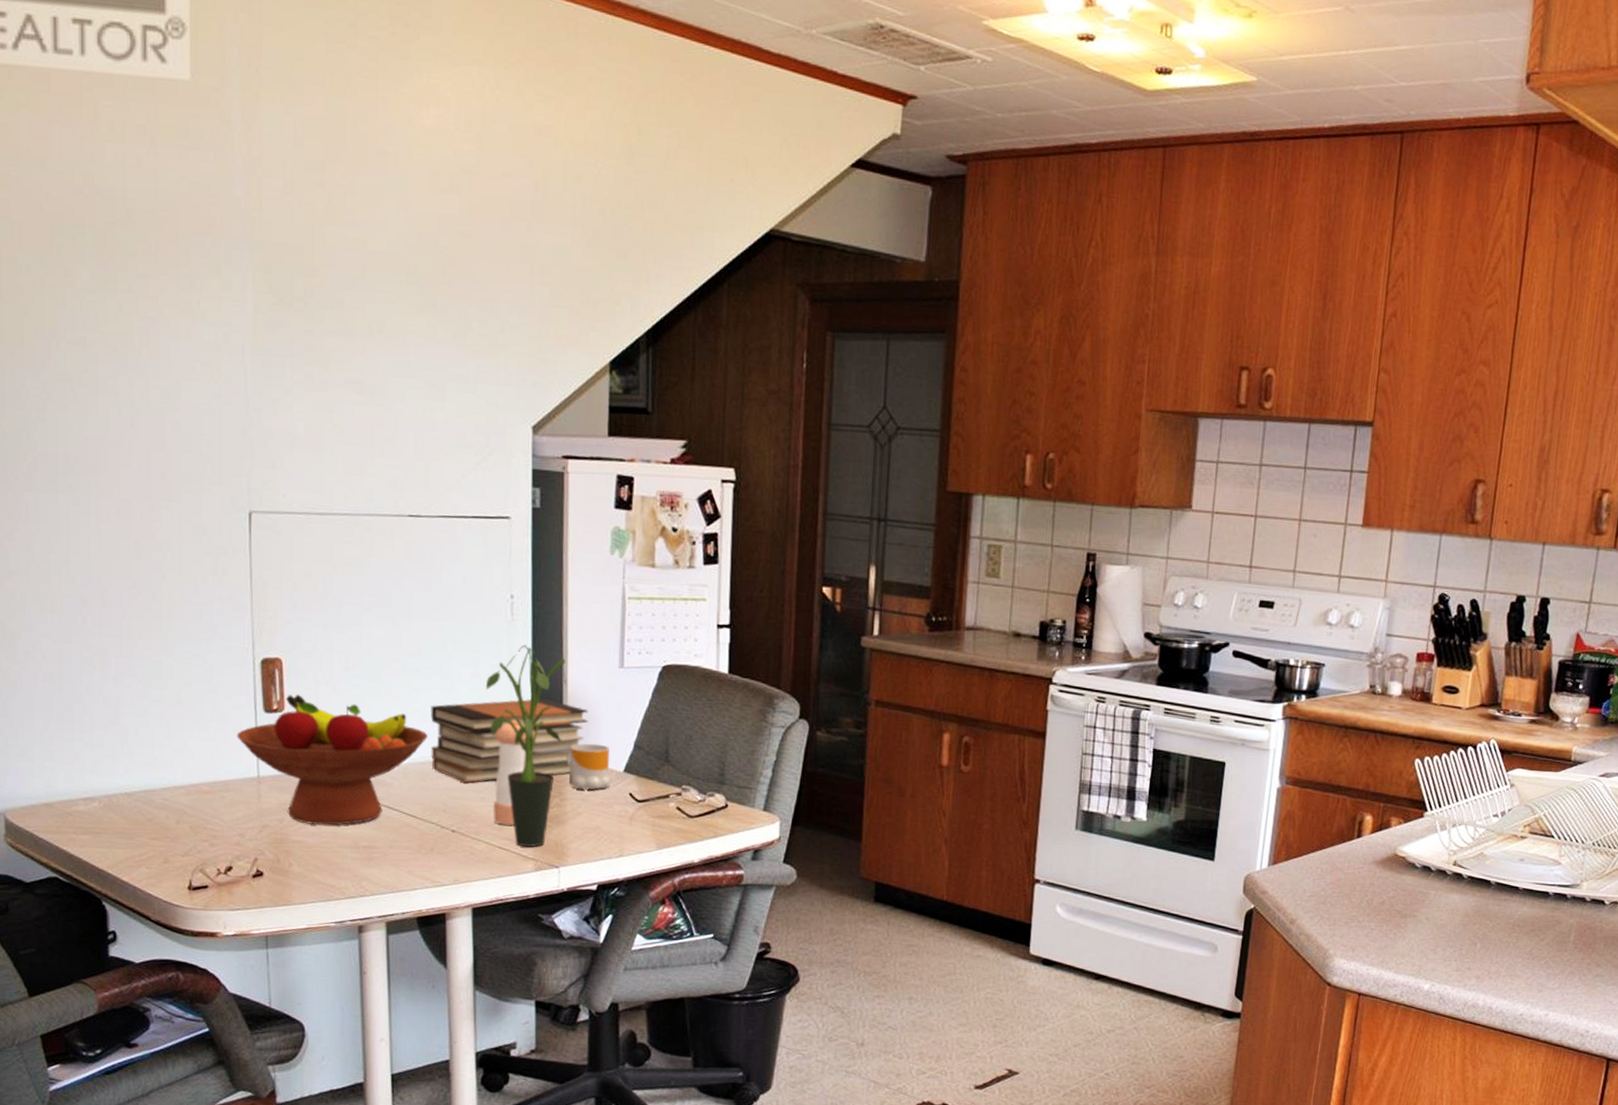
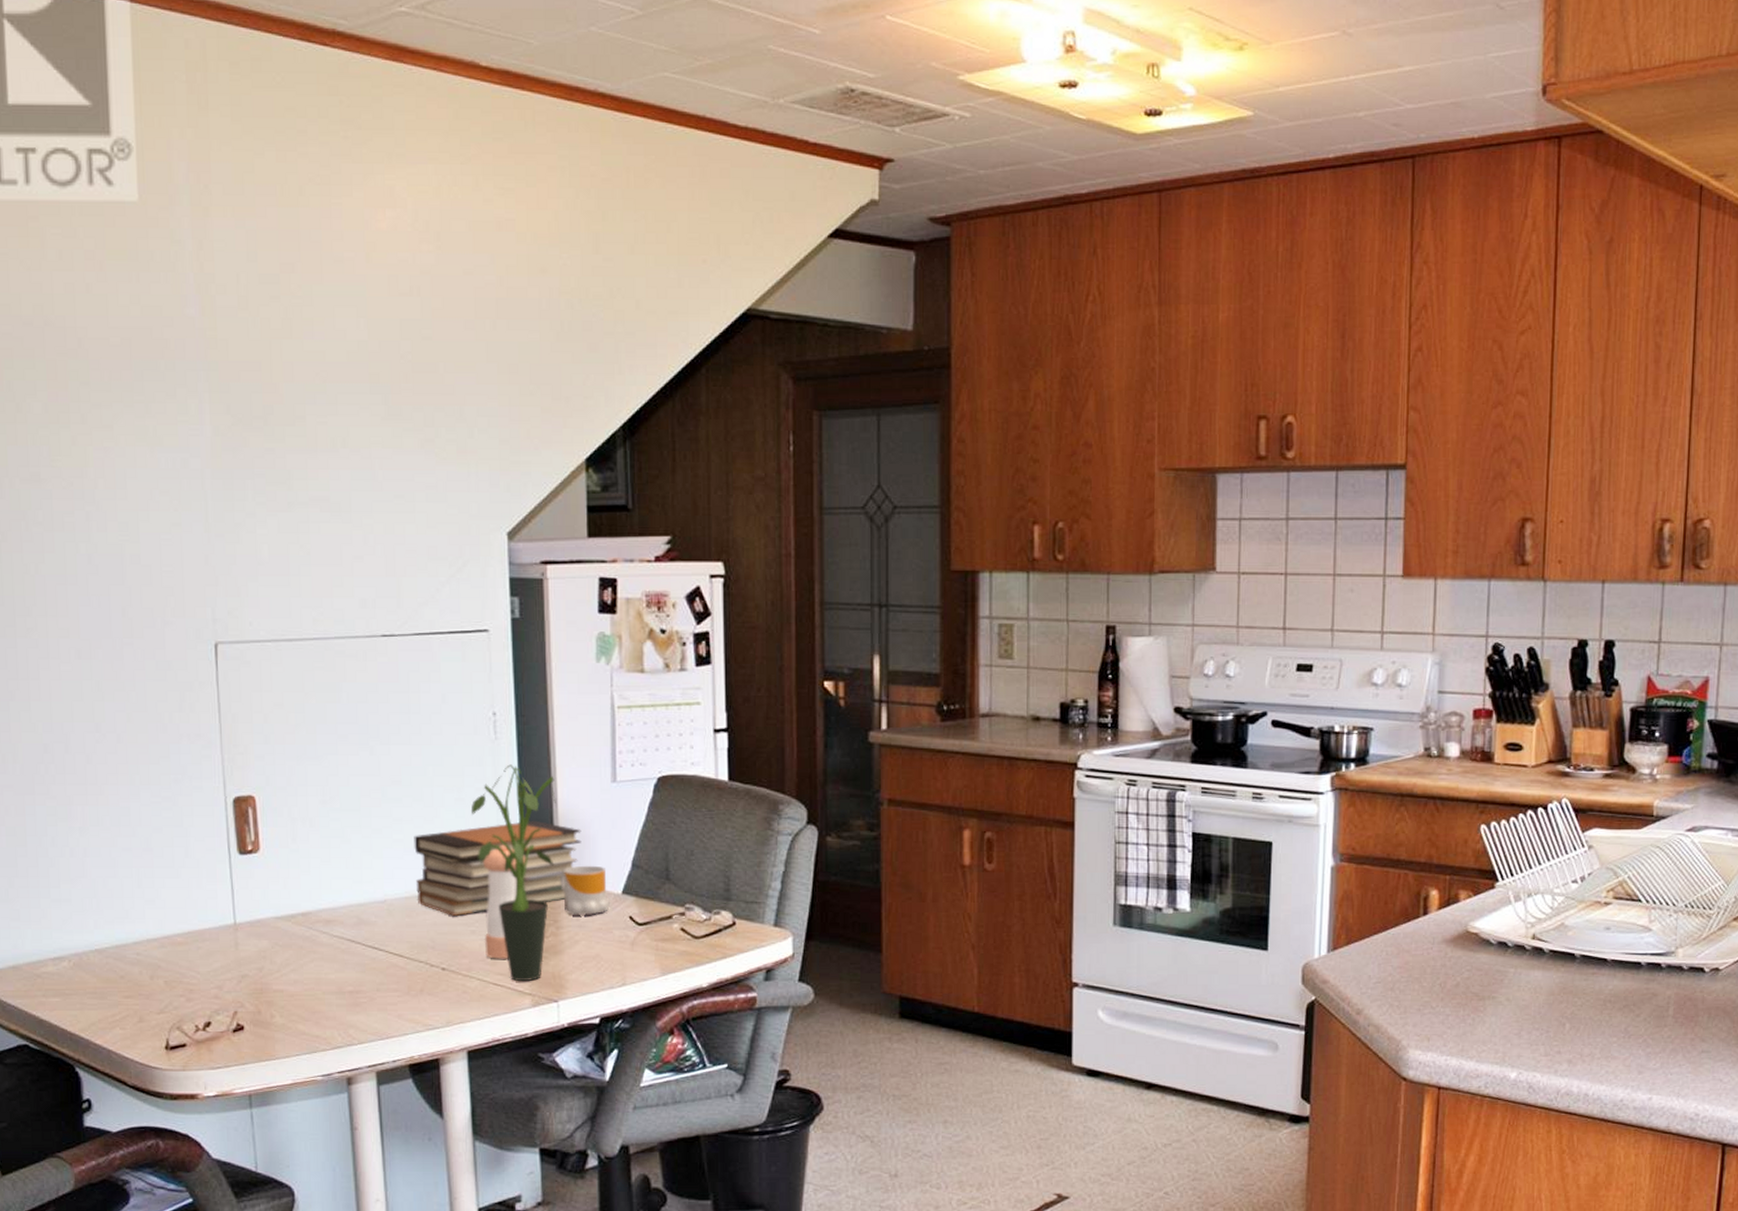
fruit bowl: present [237,694,428,825] -> none [210,833,412,971]

